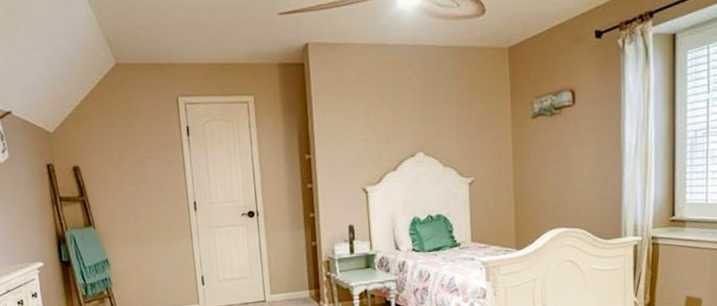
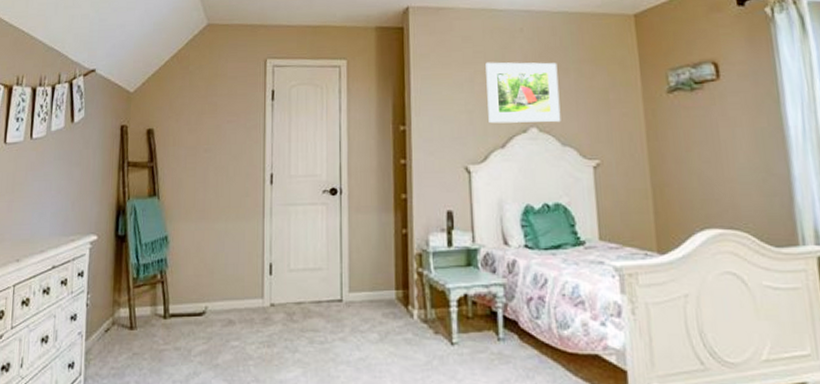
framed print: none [379,93,444,150] -> present [485,62,561,124]

